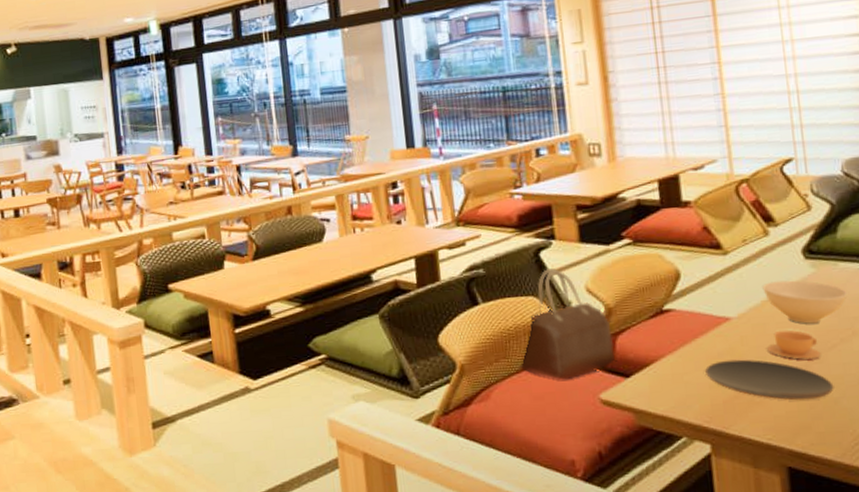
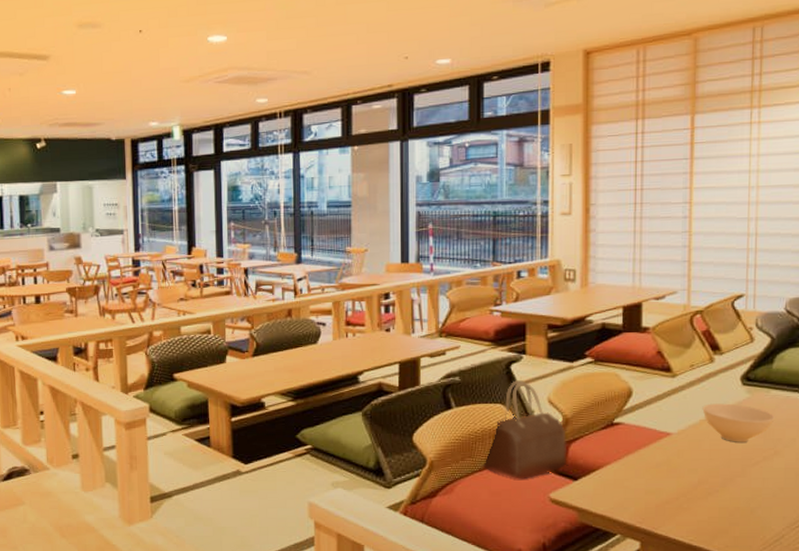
plate: present [705,359,834,401] -> none [644,470,752,508]
teacup: present [767,329,821,360] -> none [700,446,745,473]

